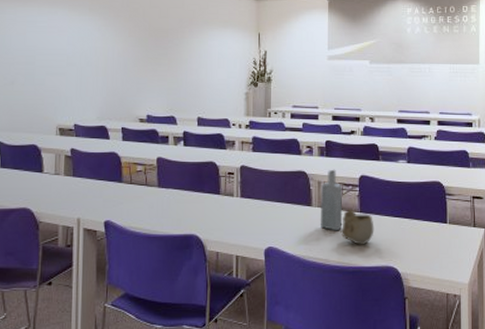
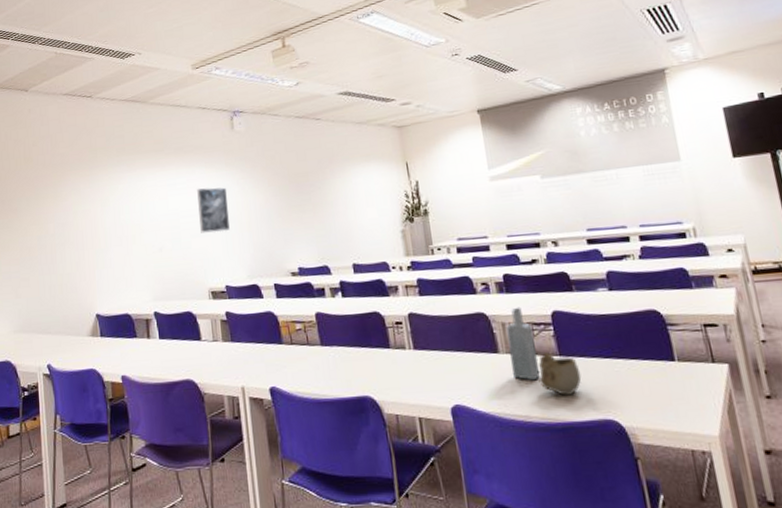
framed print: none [56,28,88,74] -> present [197,187,230,233]

